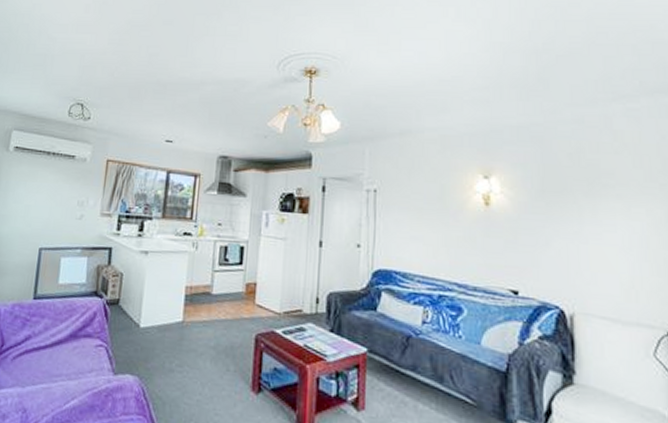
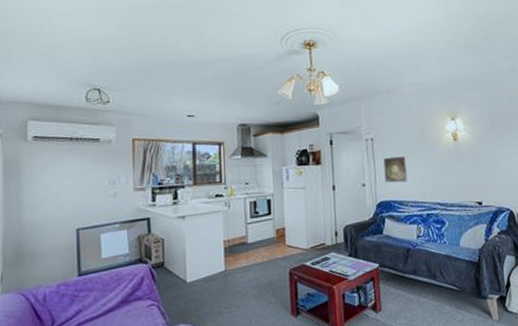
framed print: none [386,215,418,250] -> present [383,156,409,184]

